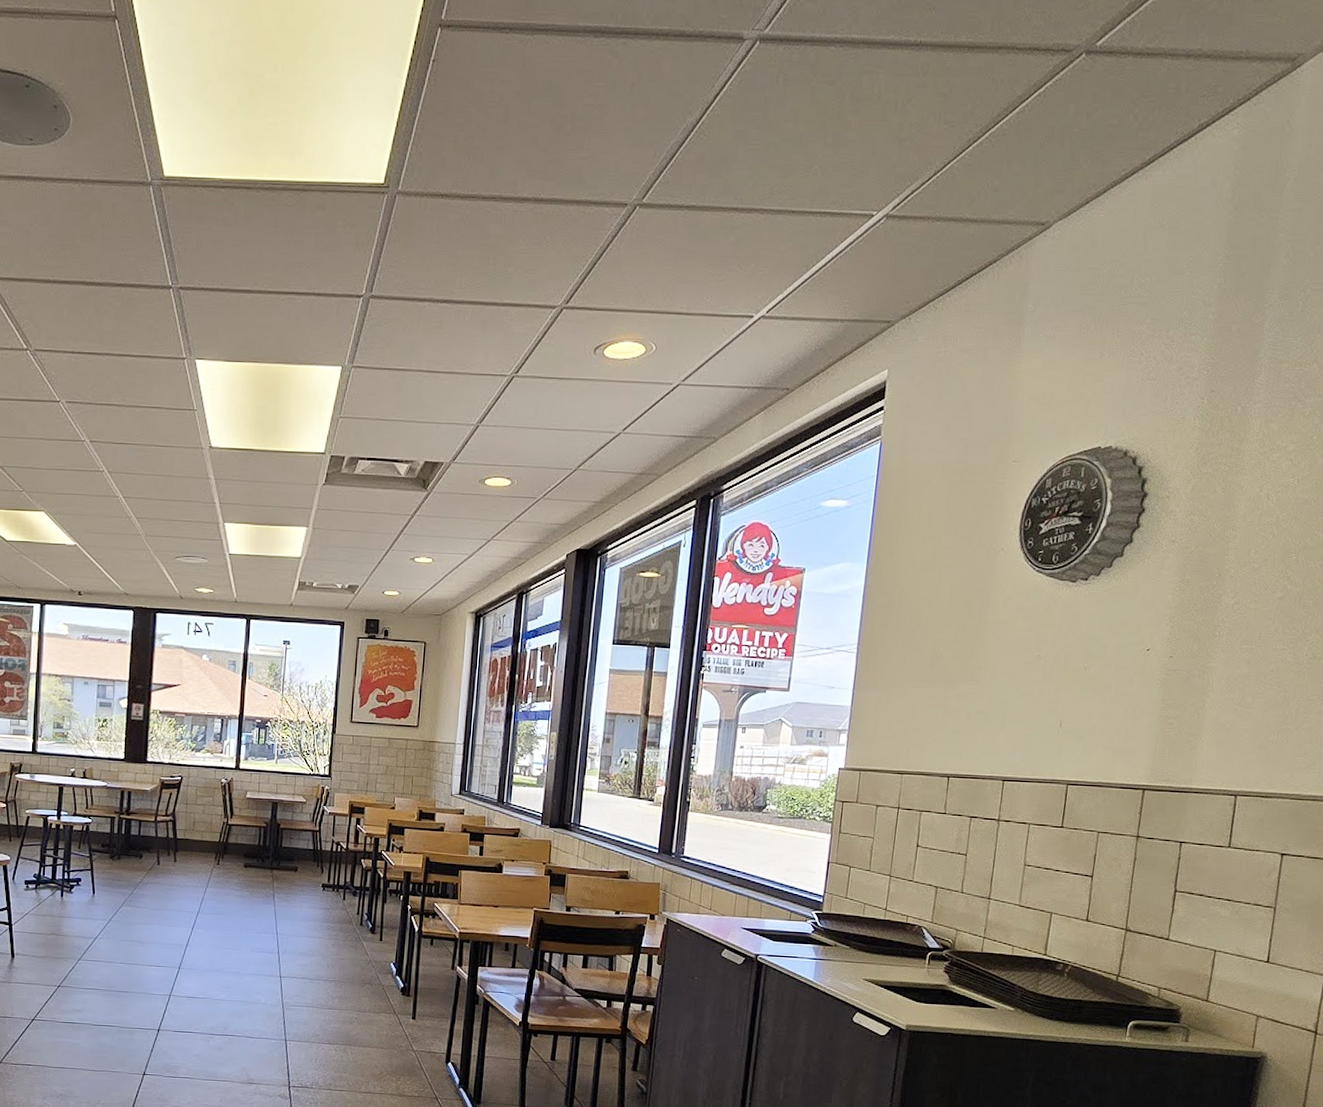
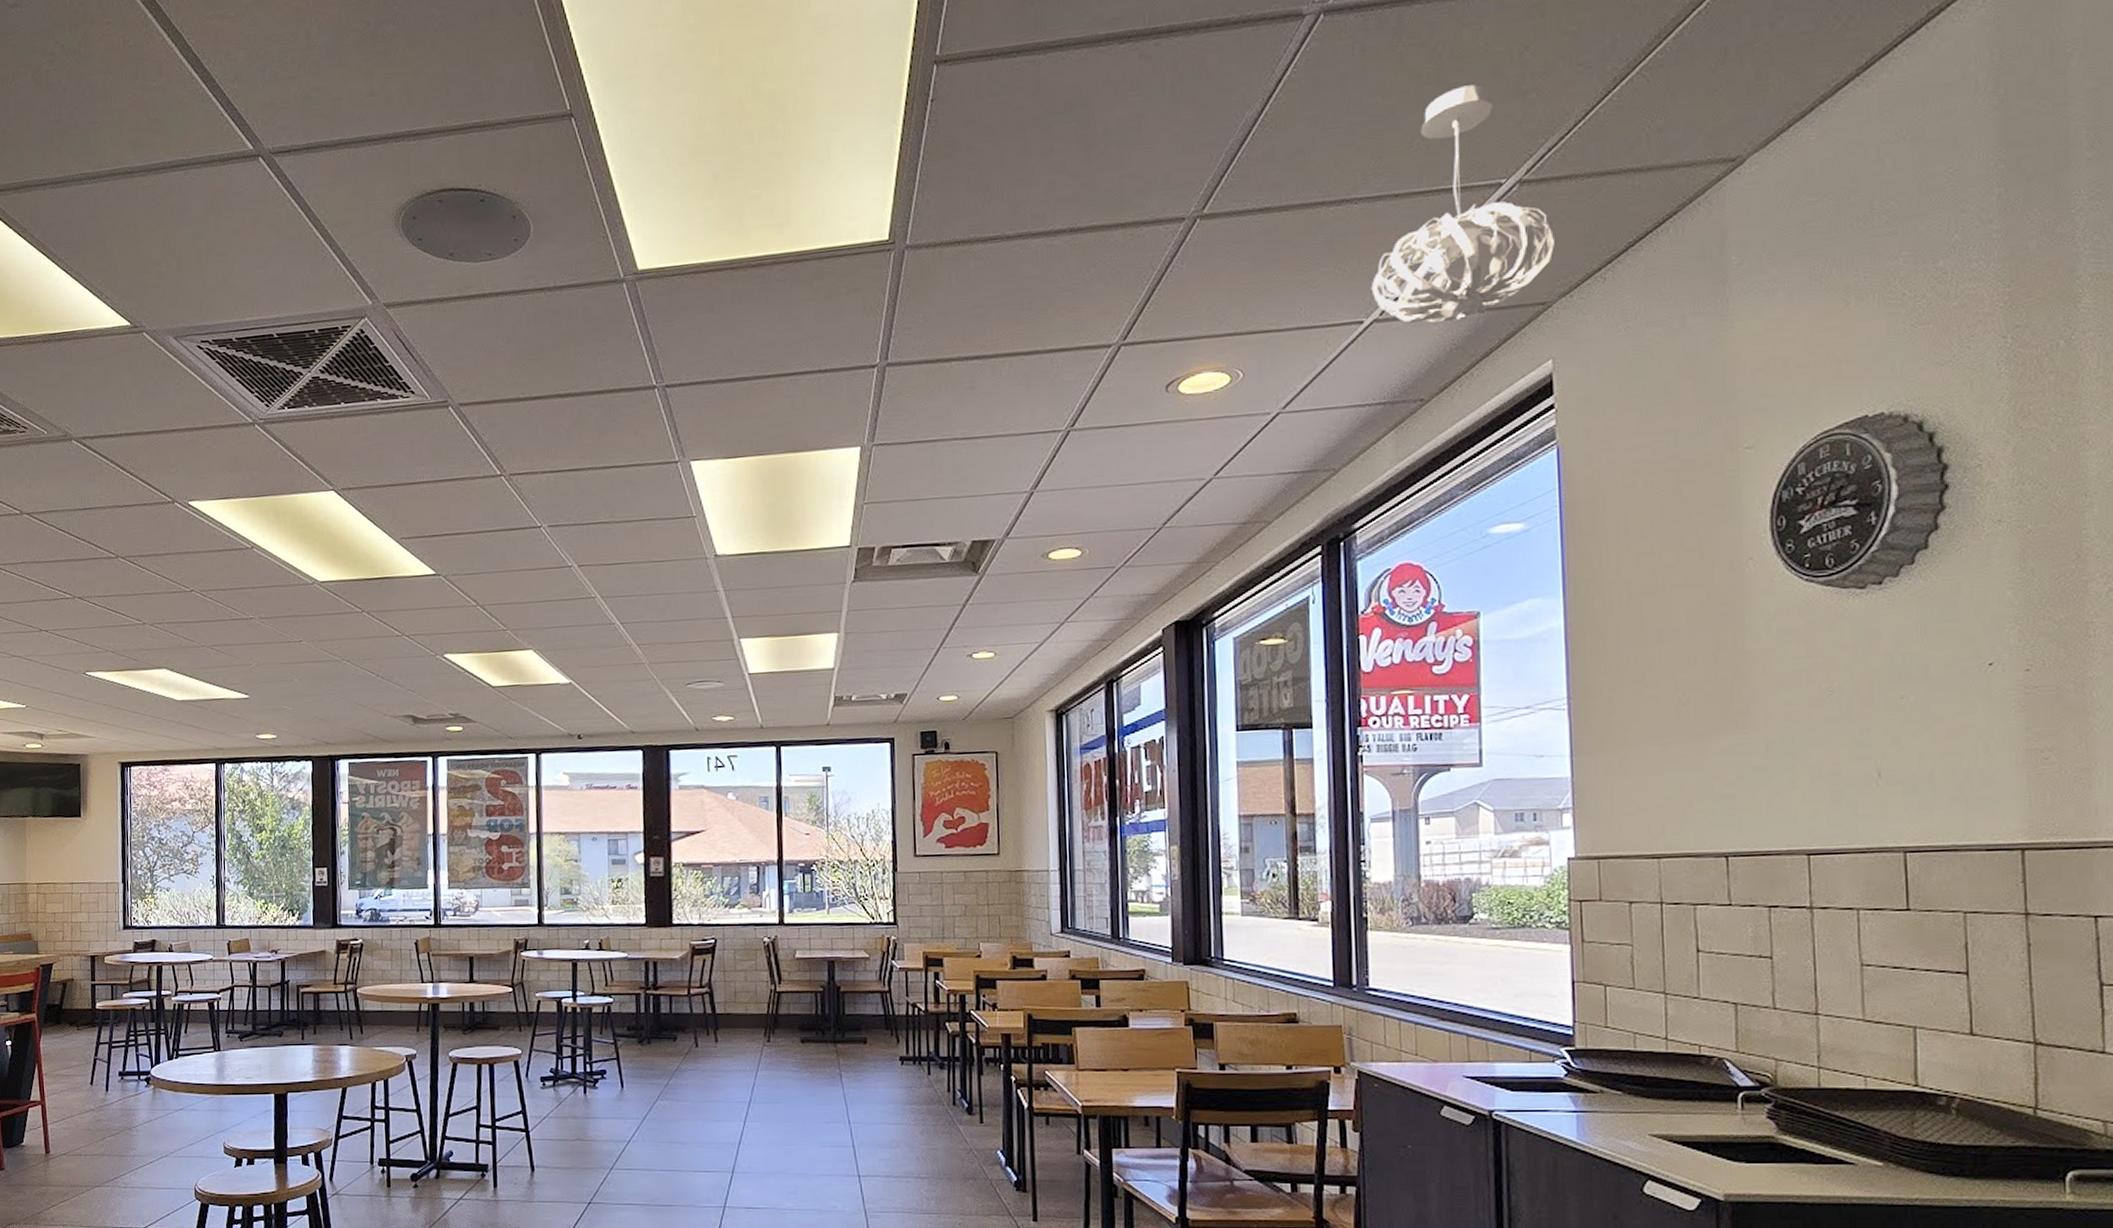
pendant light: none [762,125,906,327] -> present [1370,84,1556,323]

